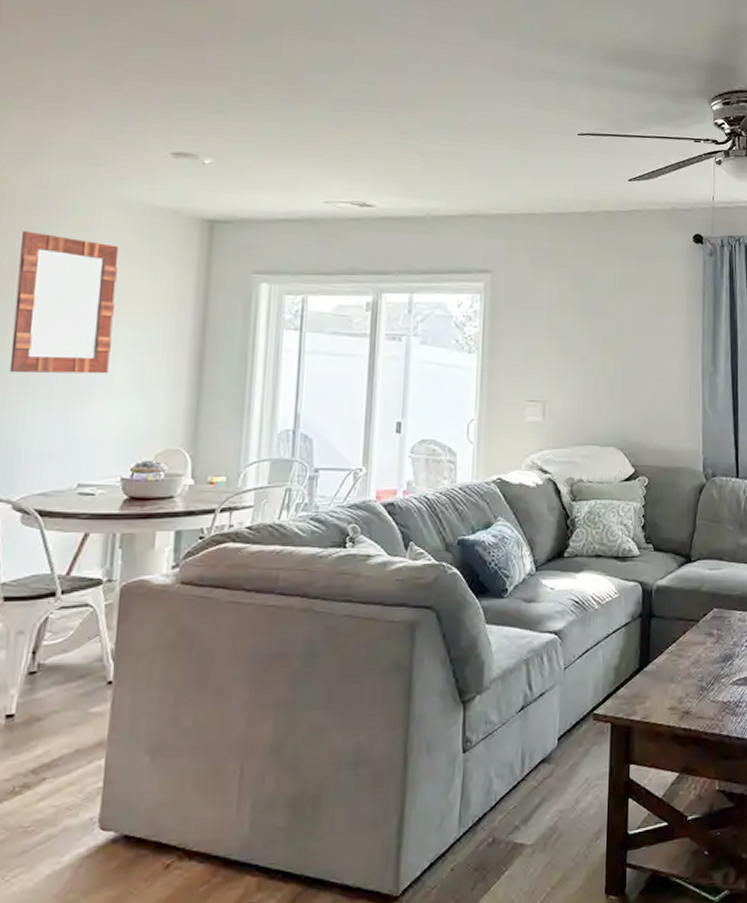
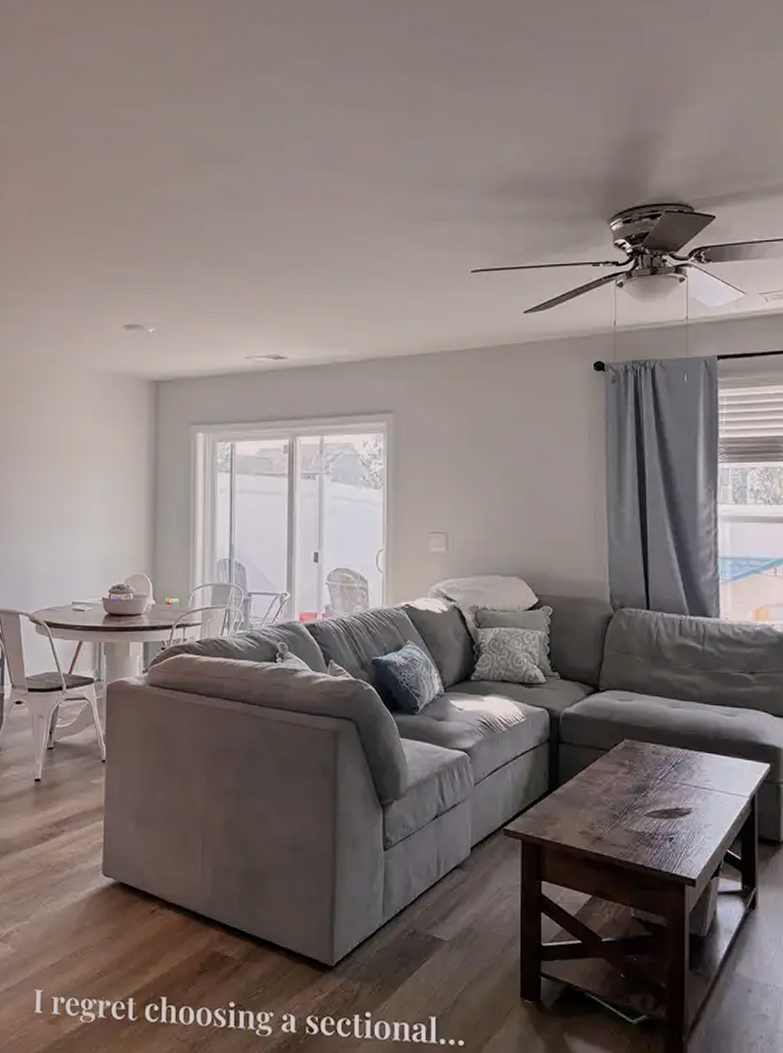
home mirror: present [9,231,119,374] -> none [20,399,90,514]

